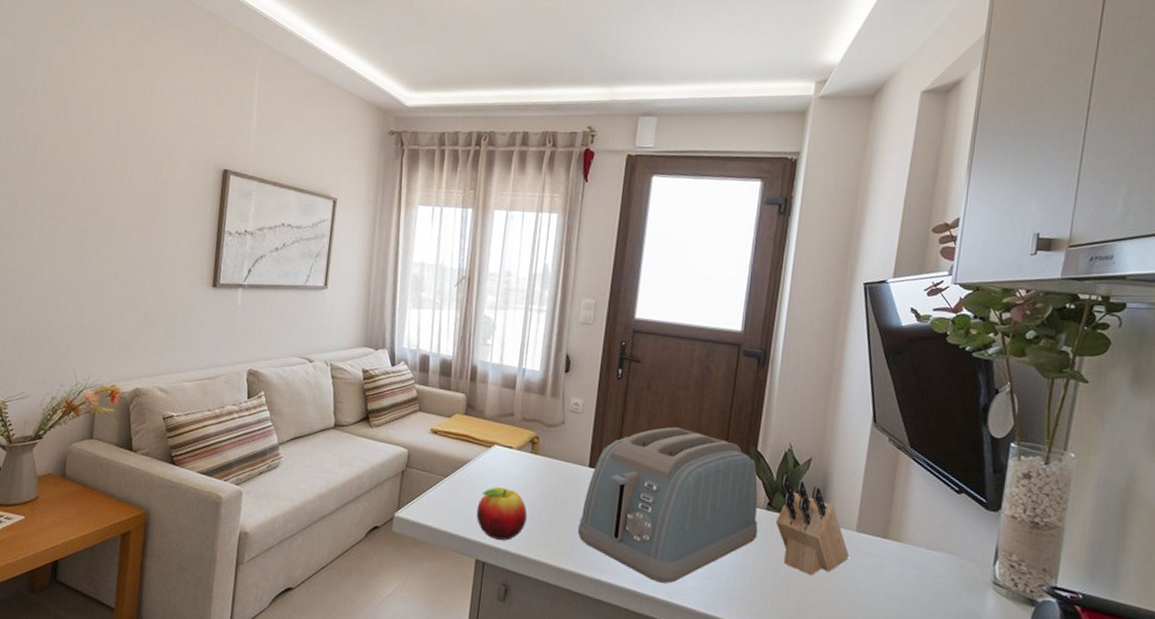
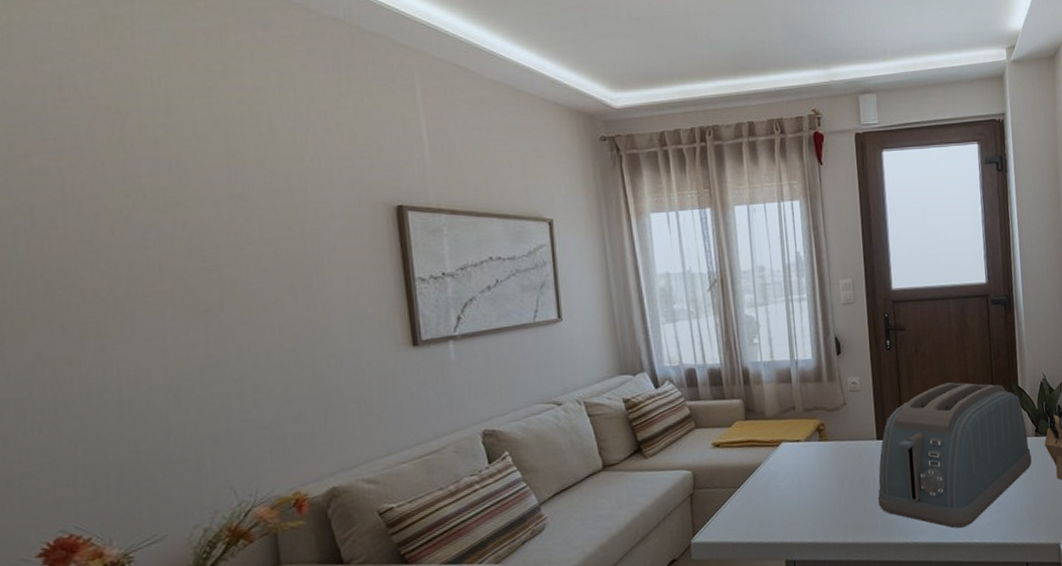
fruit: present [476,486,527,541] -> none [776,481,828,535]

